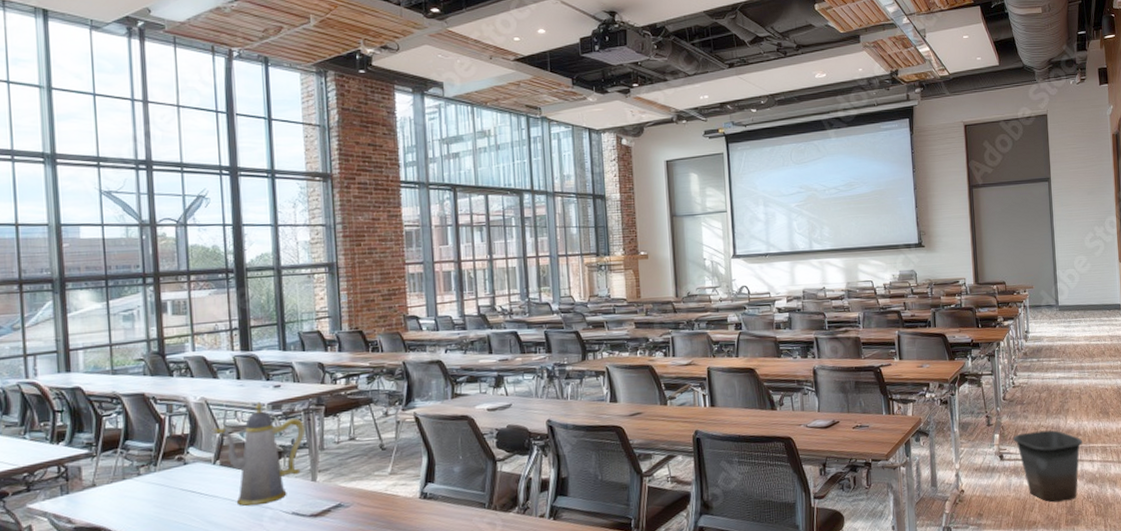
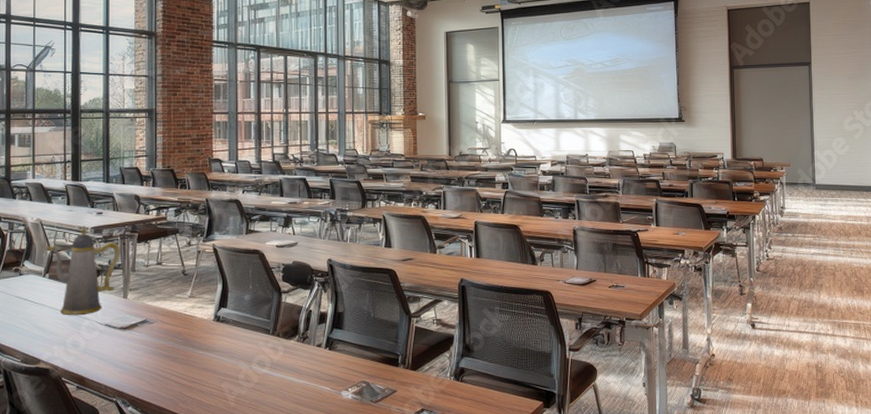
waste bin: present [1013,430,1082,502] -> none [766,303,835,374]

